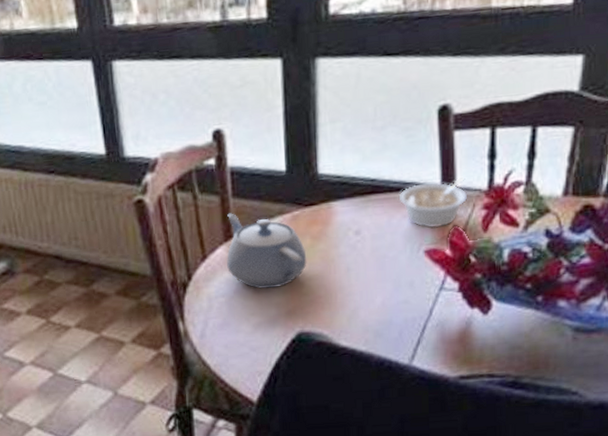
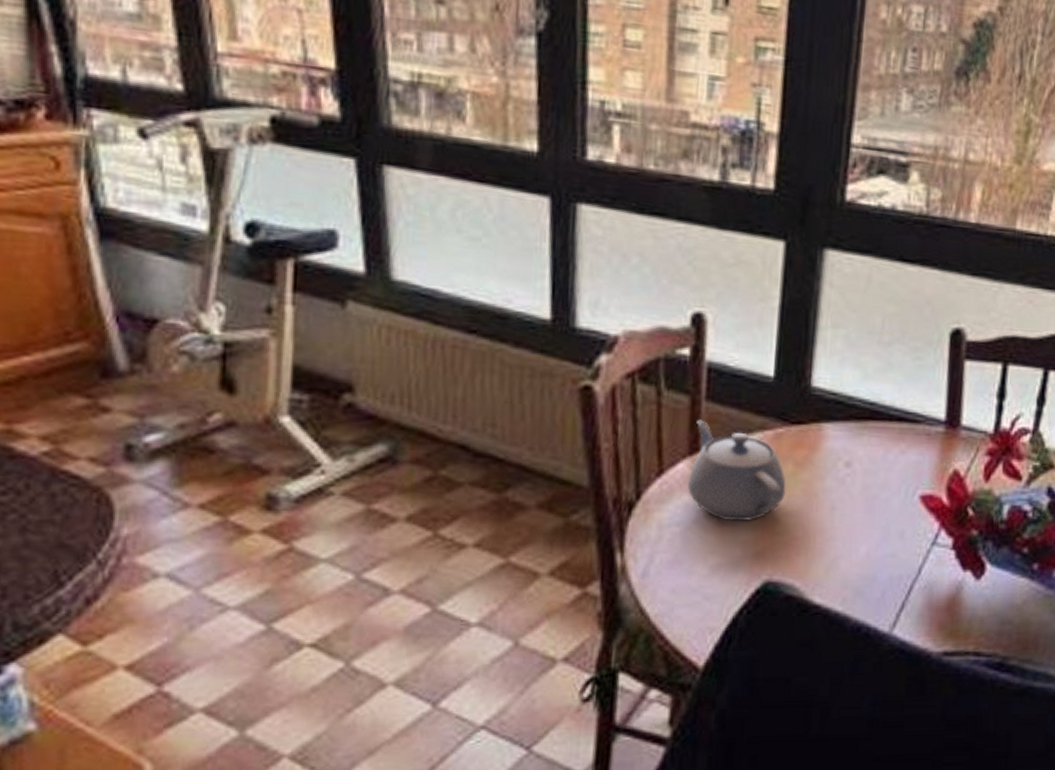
legume: present [398,176,468,228] -> none [898,414,973,471]

